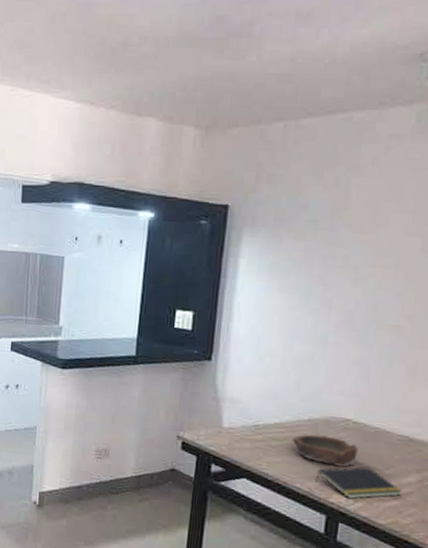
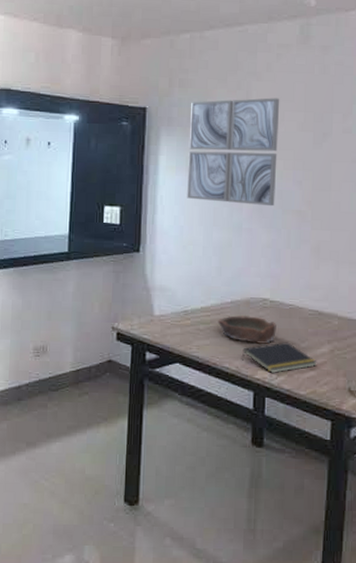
wall art: none [267,196,385,320] -> present [187,98,280,207]

